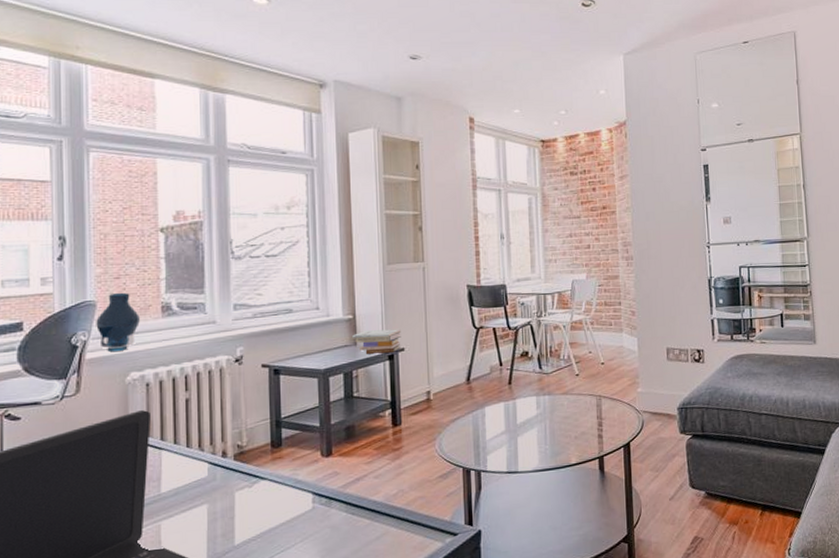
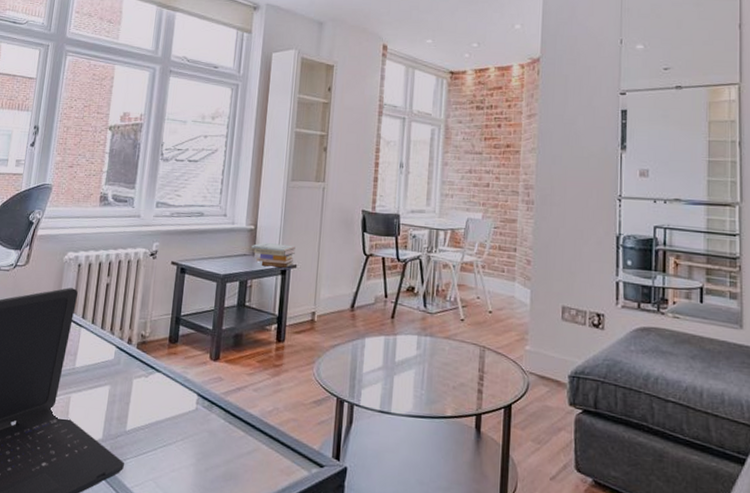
vase: present [96,292,140,352] -> none [49,179,83,232]

